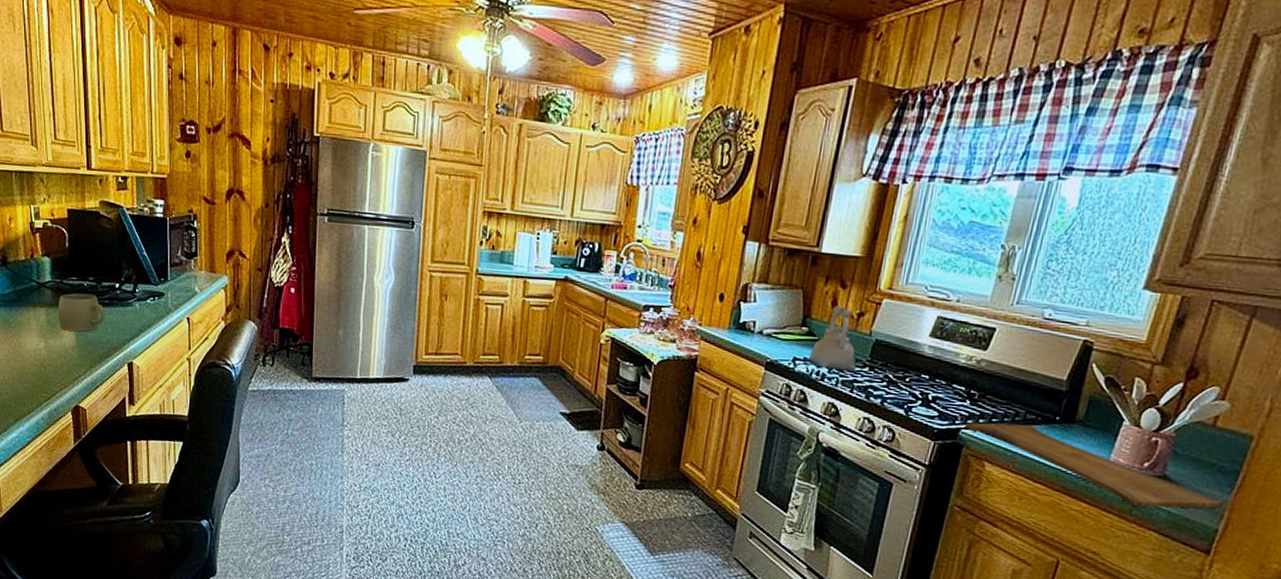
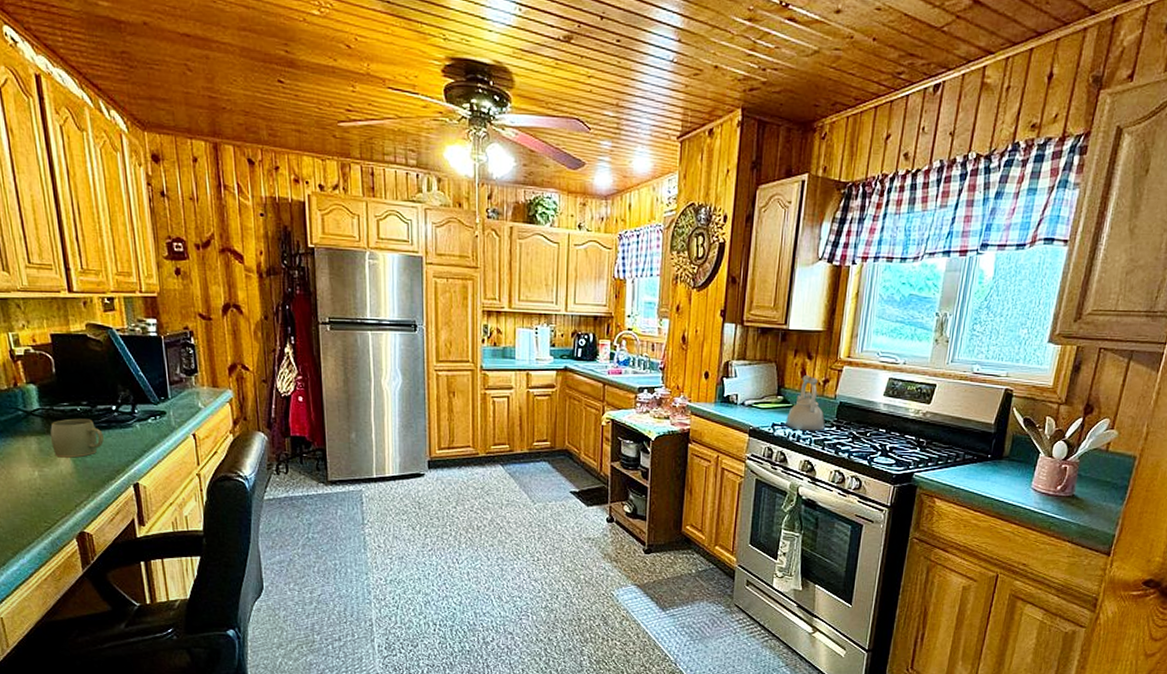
cutting board: present [964,422,1225,509] -> none [917,463,1119,524]

